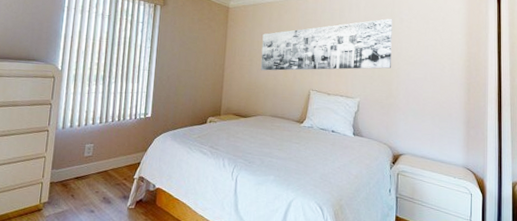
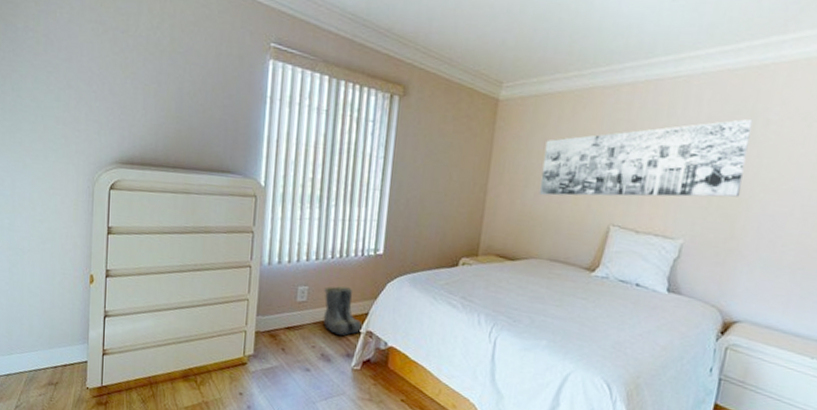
boots: none [105,143,137,181] -> present [323,286,364,336]

